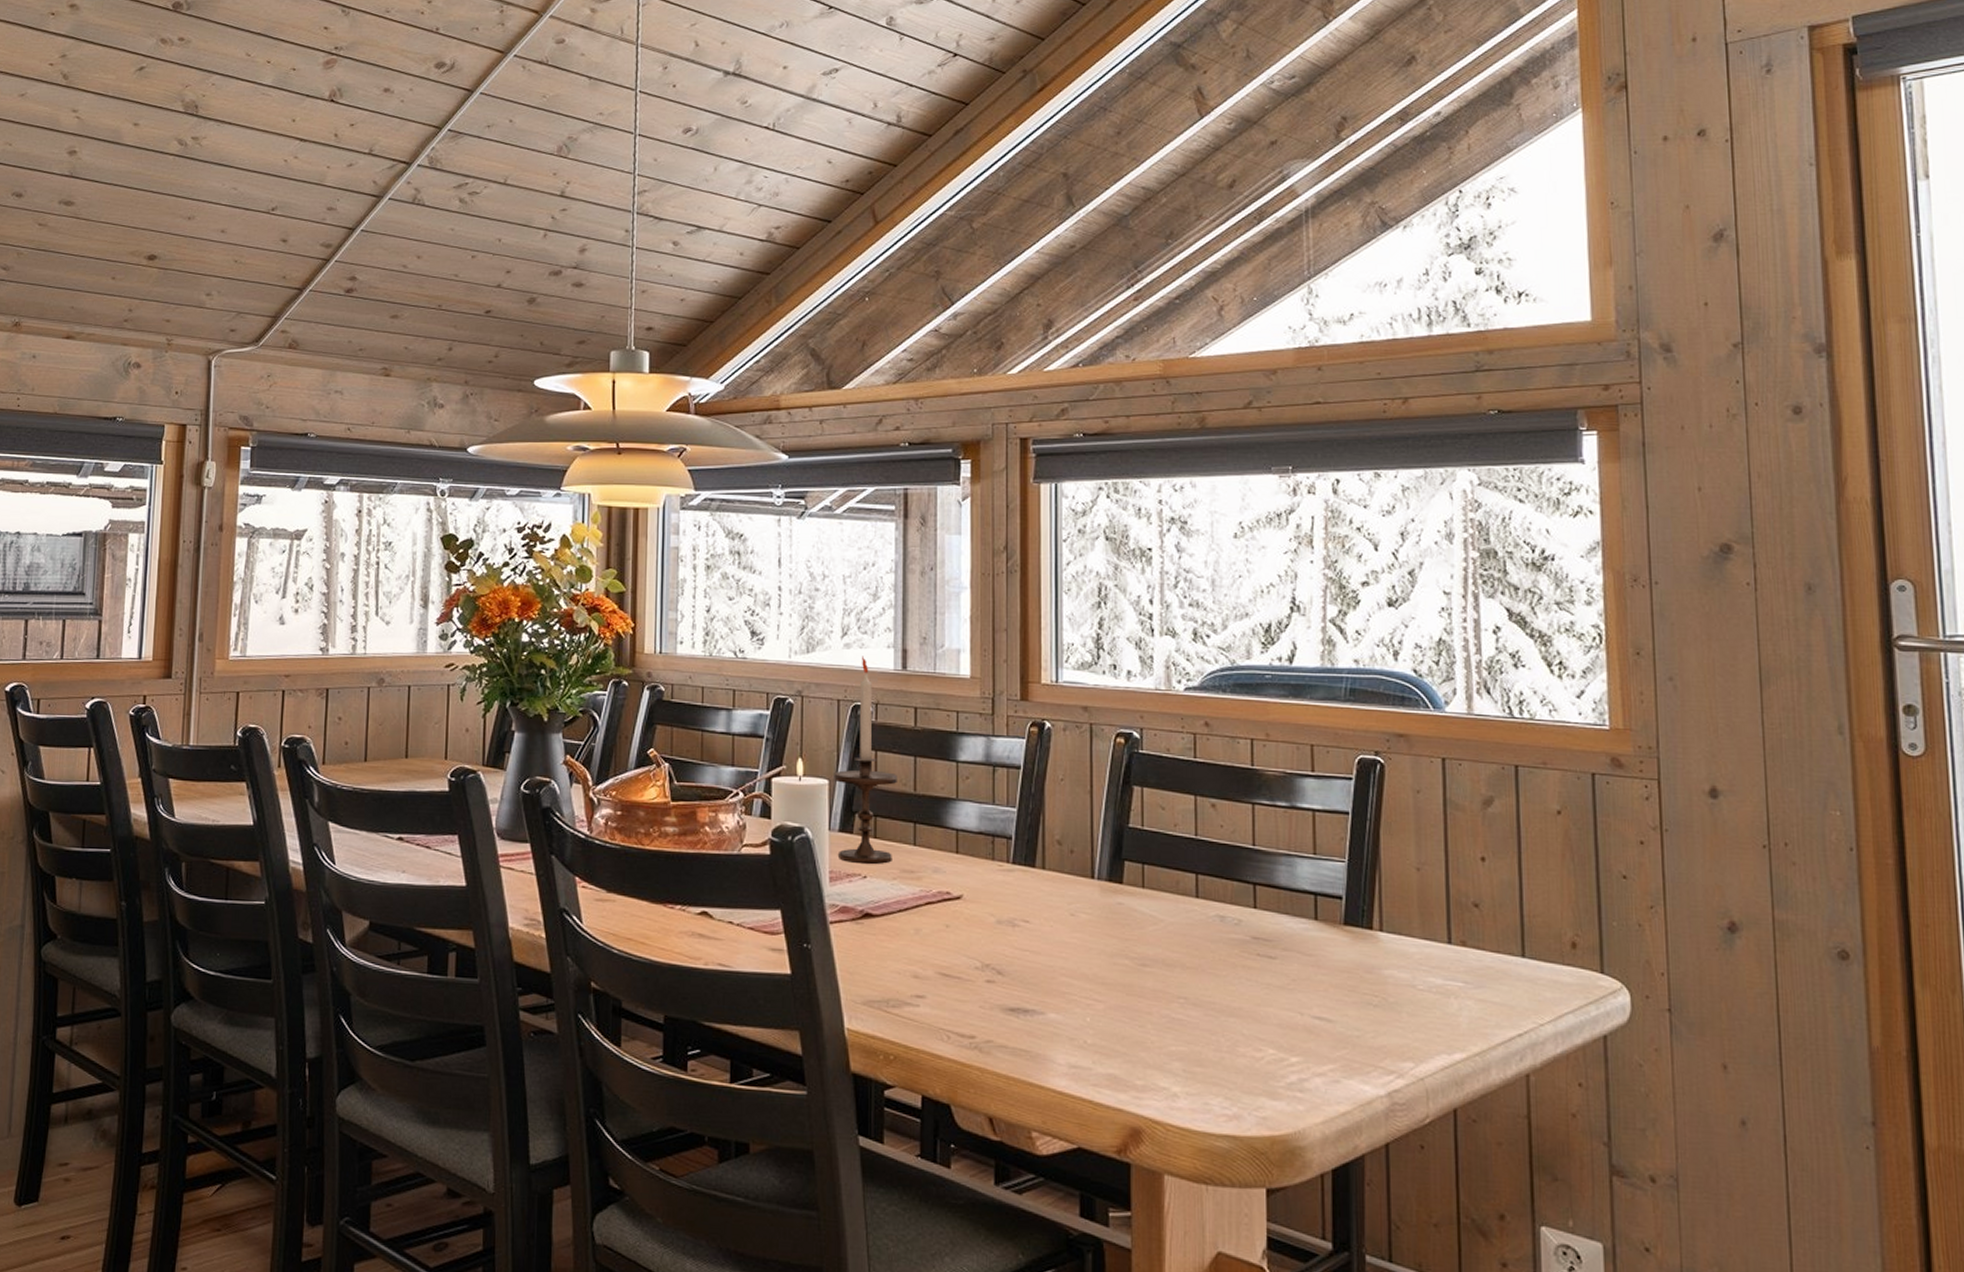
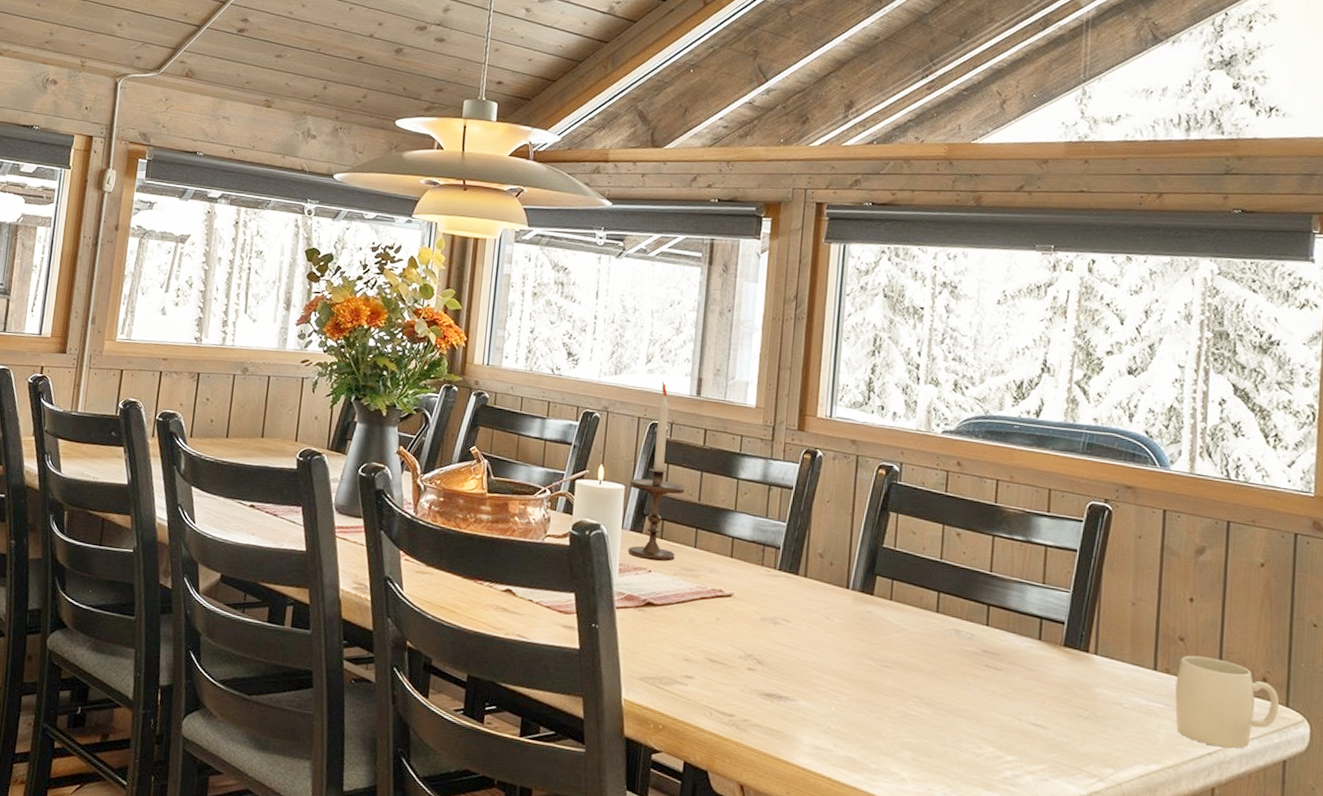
mug: none [1474,923,1594,1027] -> present [1175,655,1280,749]

